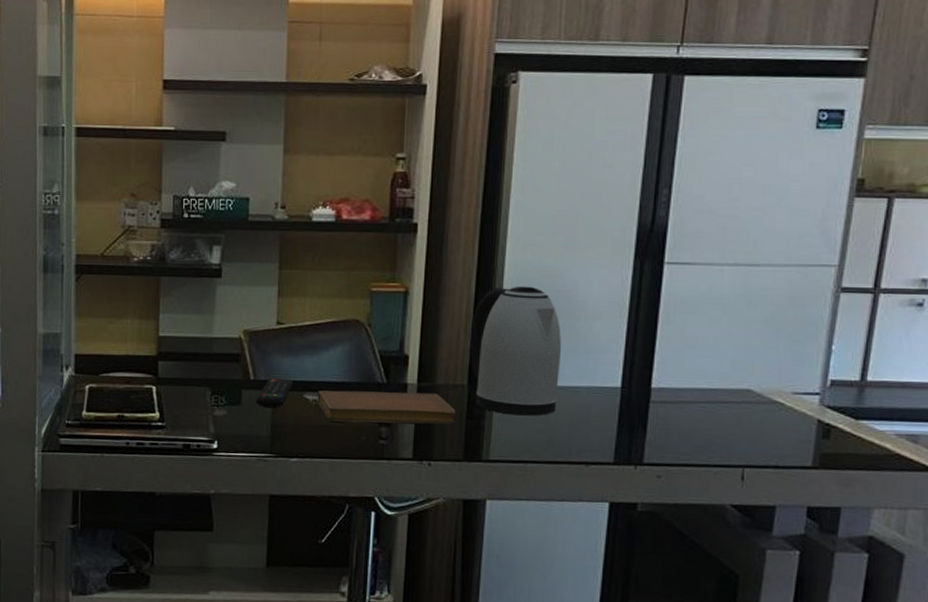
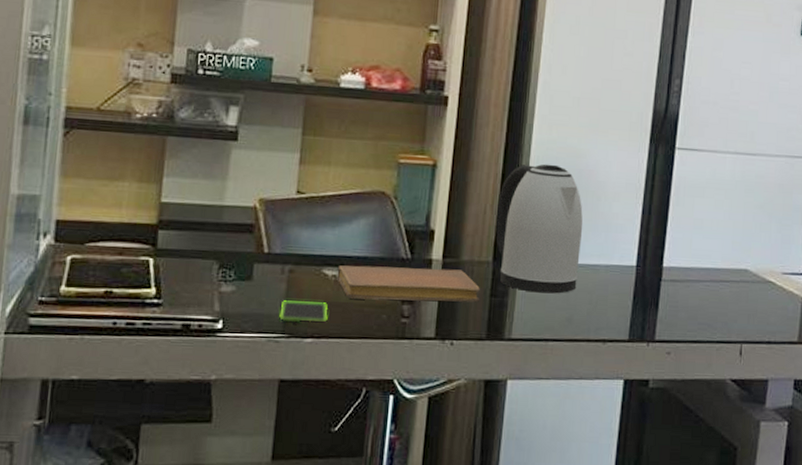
remote control: present [256,378,293,408] -> none [269,251,311,284]
smartphone: none [267,423,311,445] -> present [279,300,328,324]

